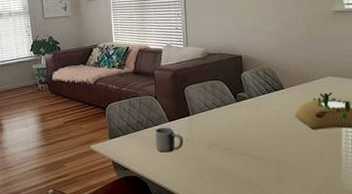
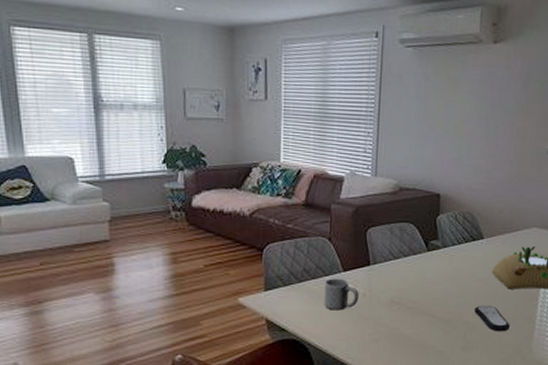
remote control: none [284,144,318,166] -> present [474,305,510,332]

